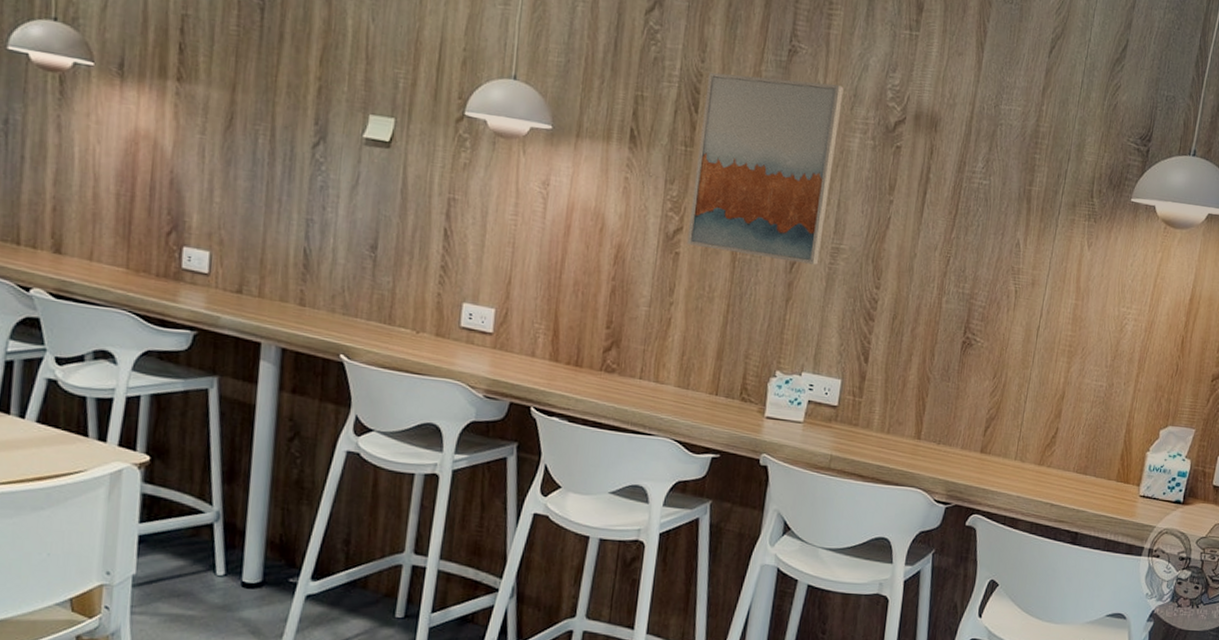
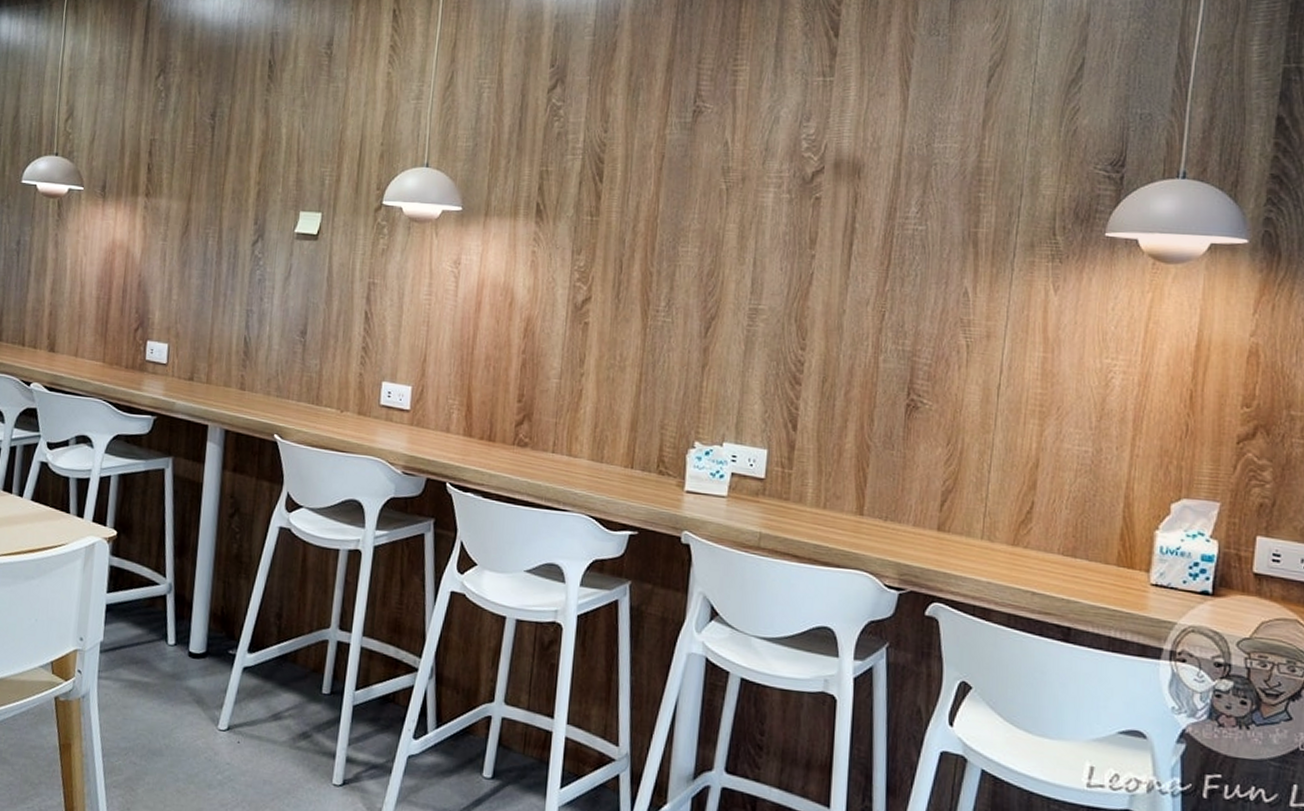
wall art: present [686,72,844,265] -> none [595,140,754,328]

